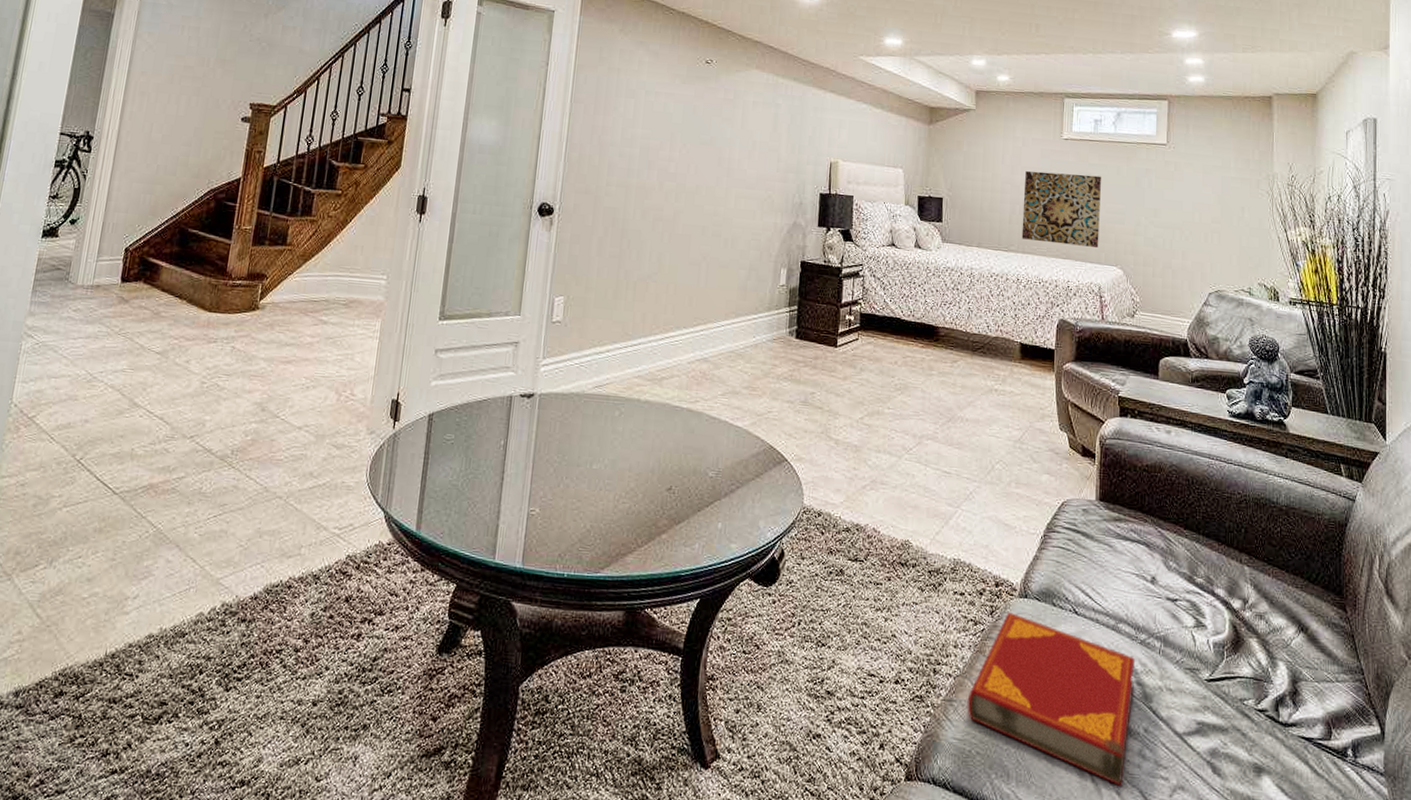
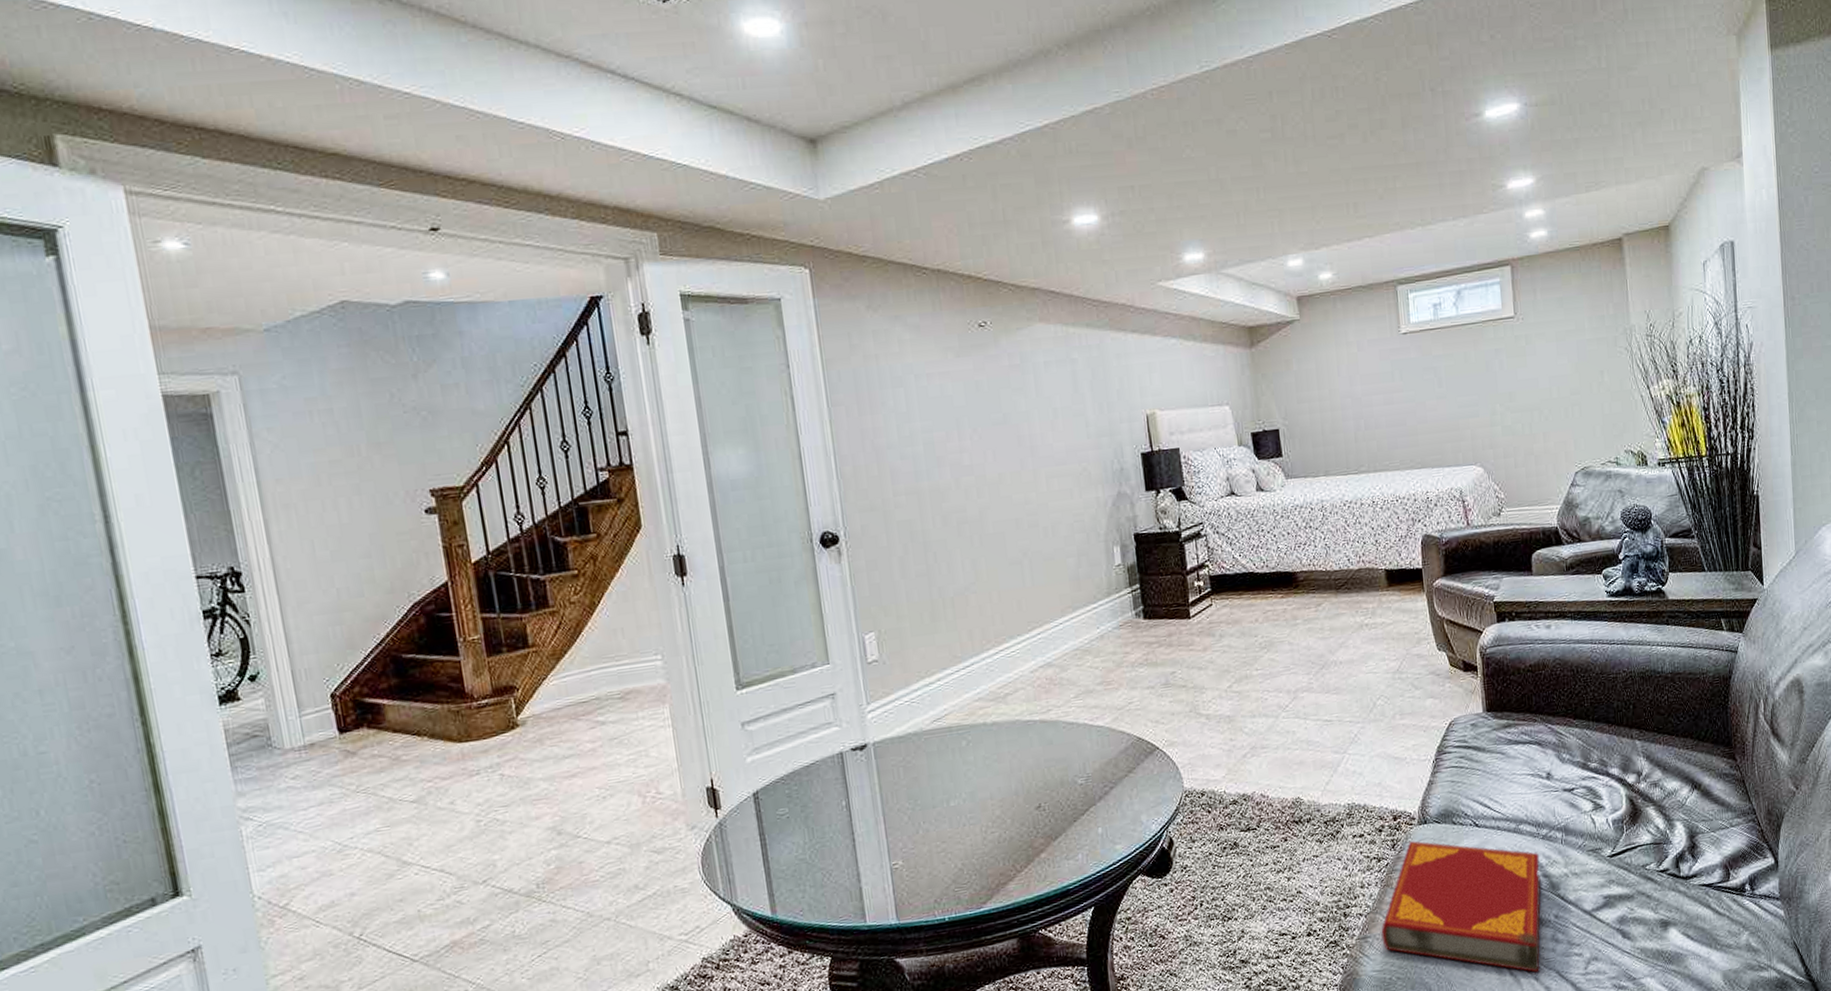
wall art: present [1021,171,1101,247] -> none [1365,368,1455,457]

